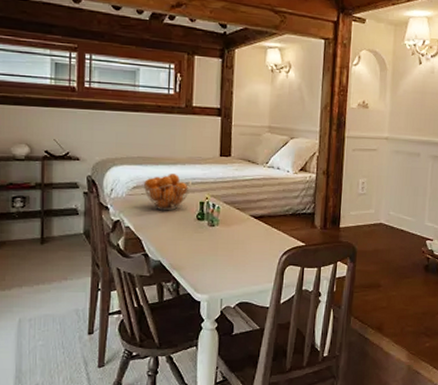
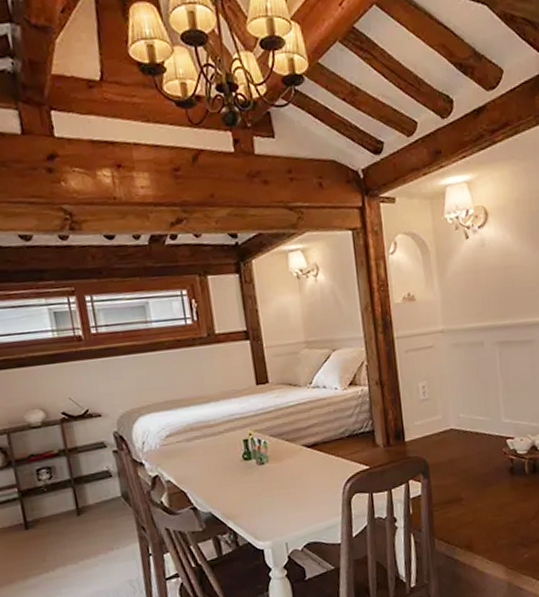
fruit basket: present [143,174,191,211] -> none [176,413,231,457]

